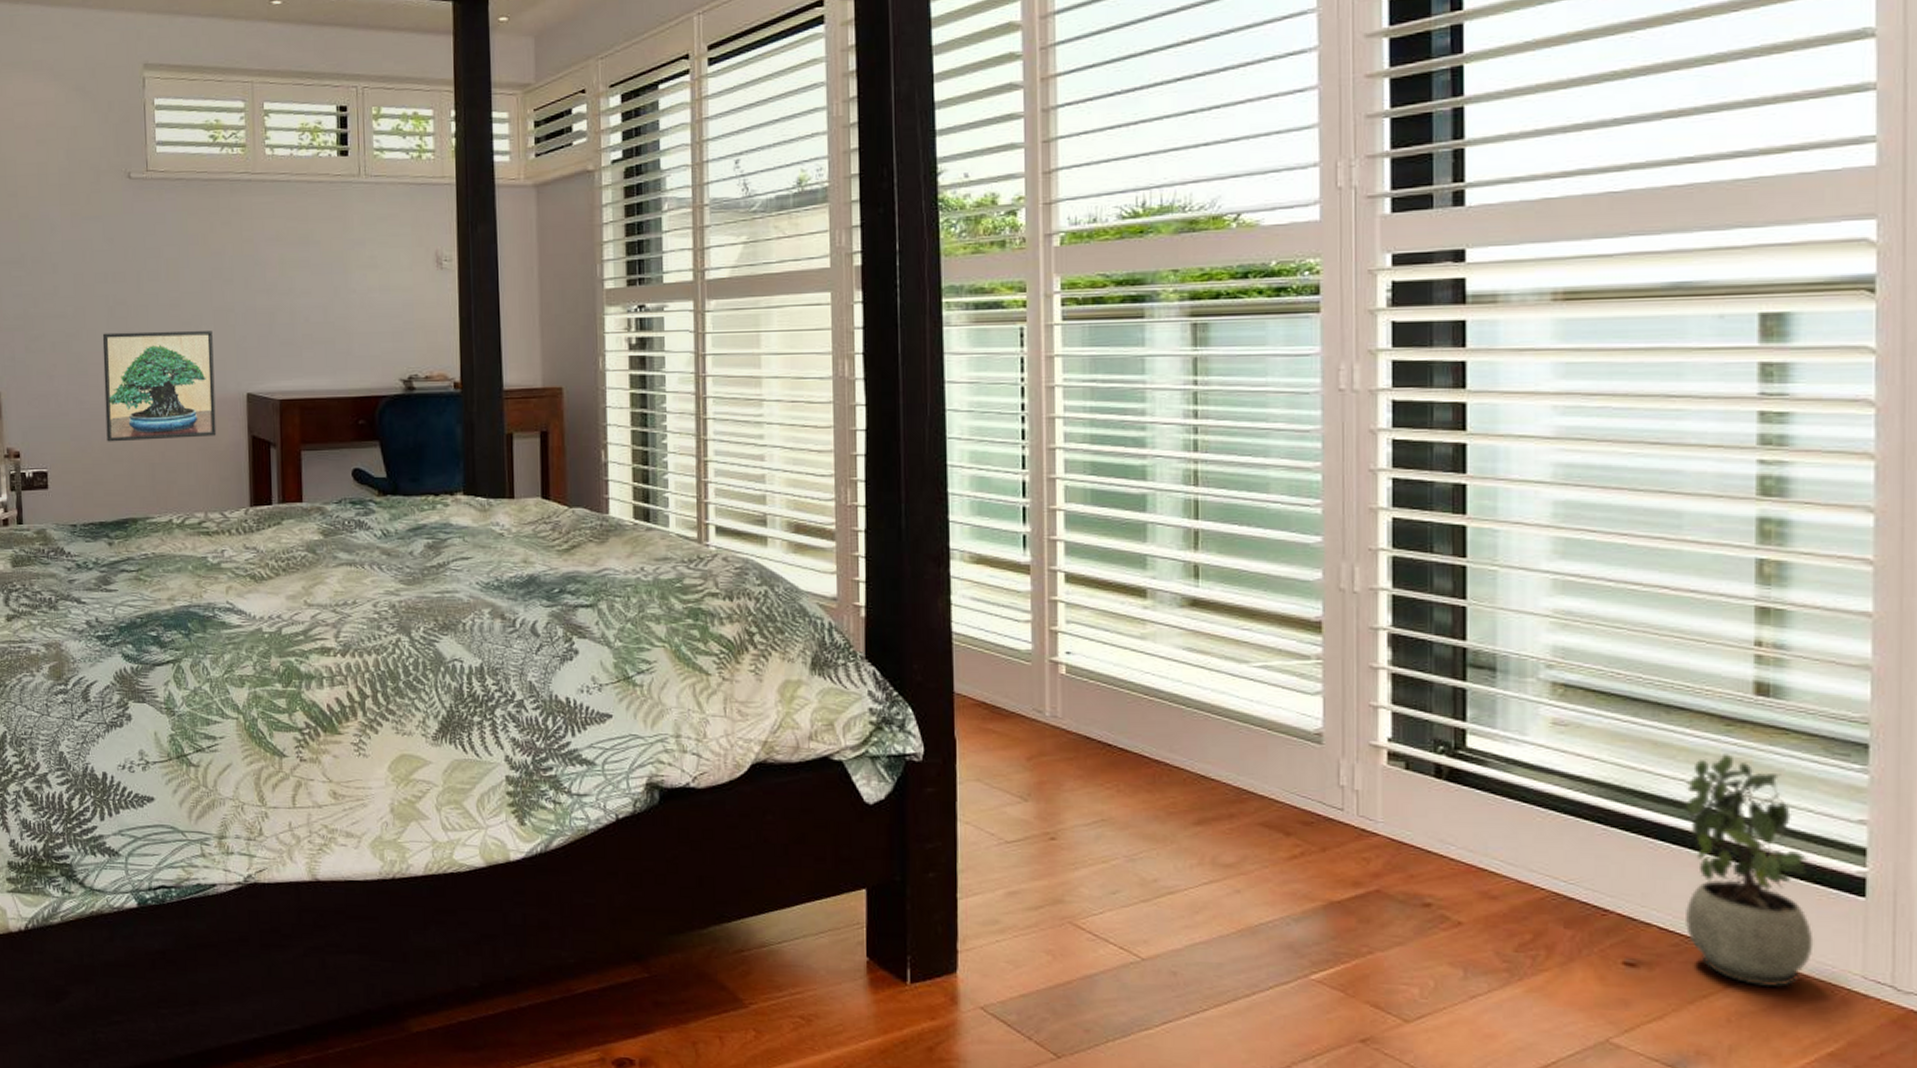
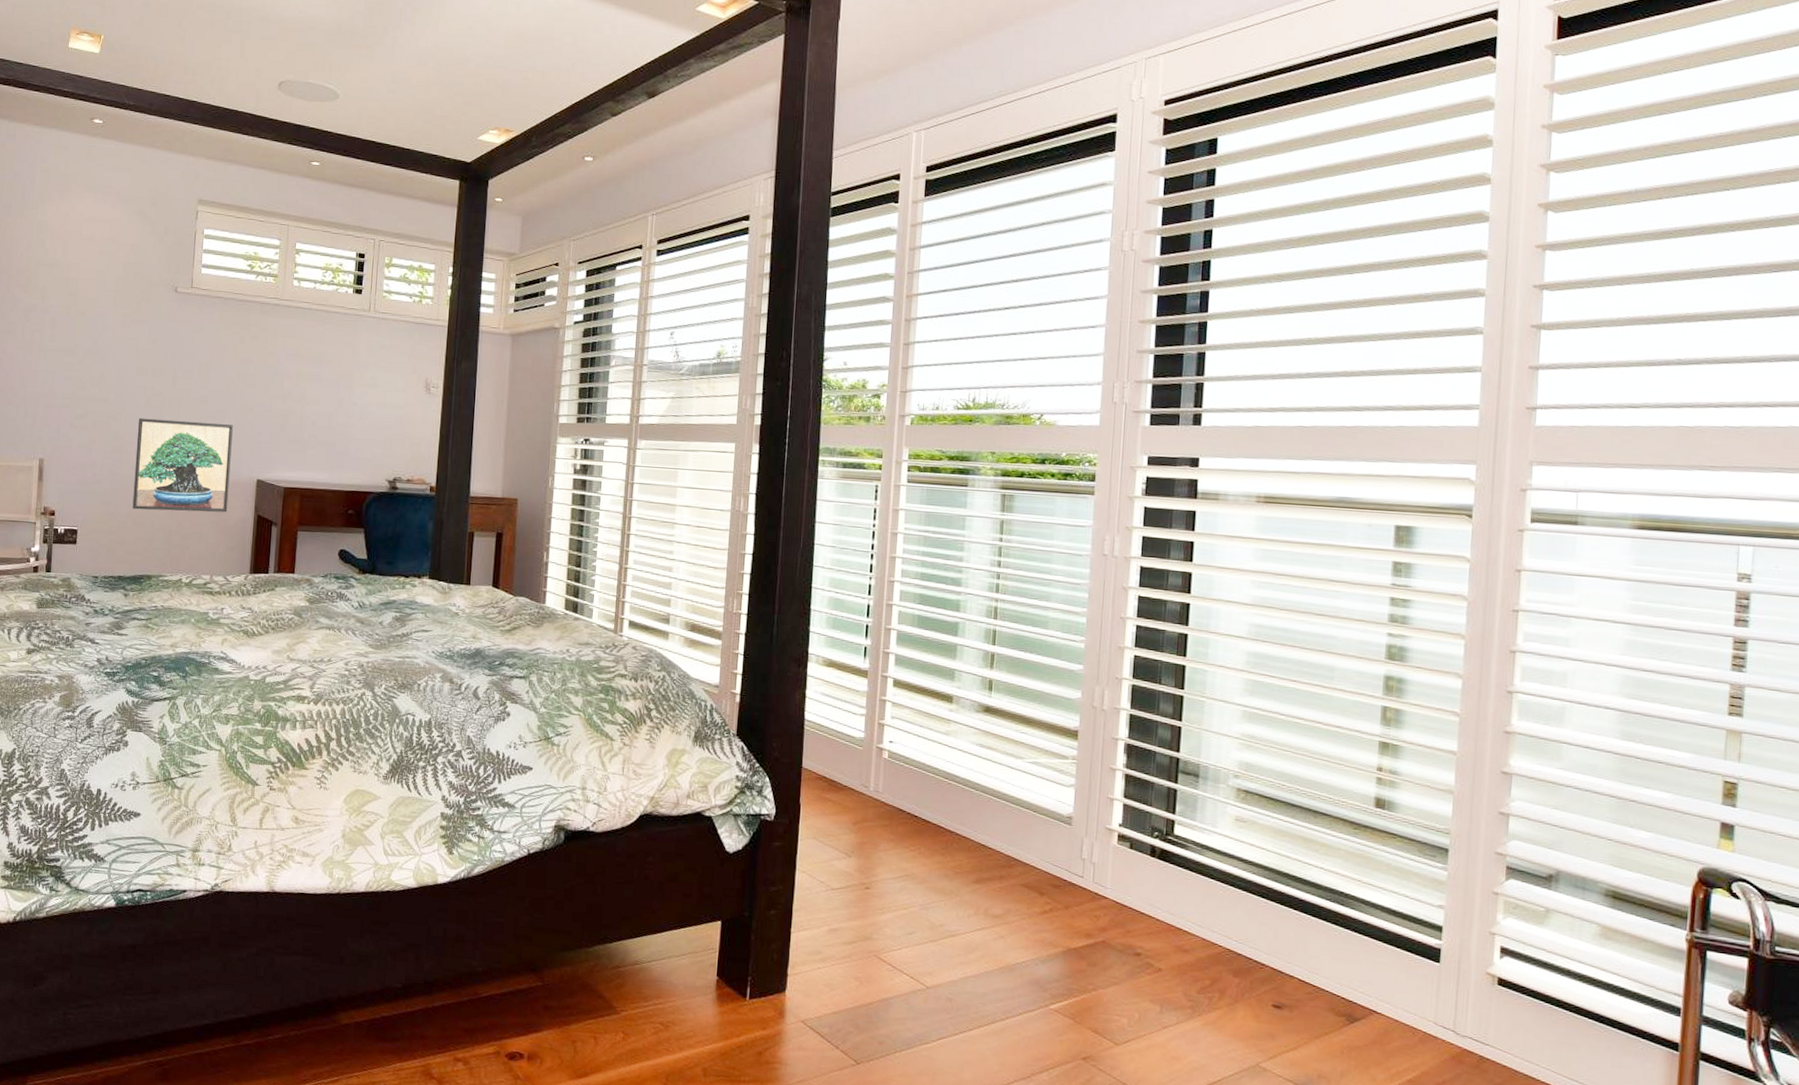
potted plant: present [1684,754,1814,988] -> none [1316,850,1404,1028]

